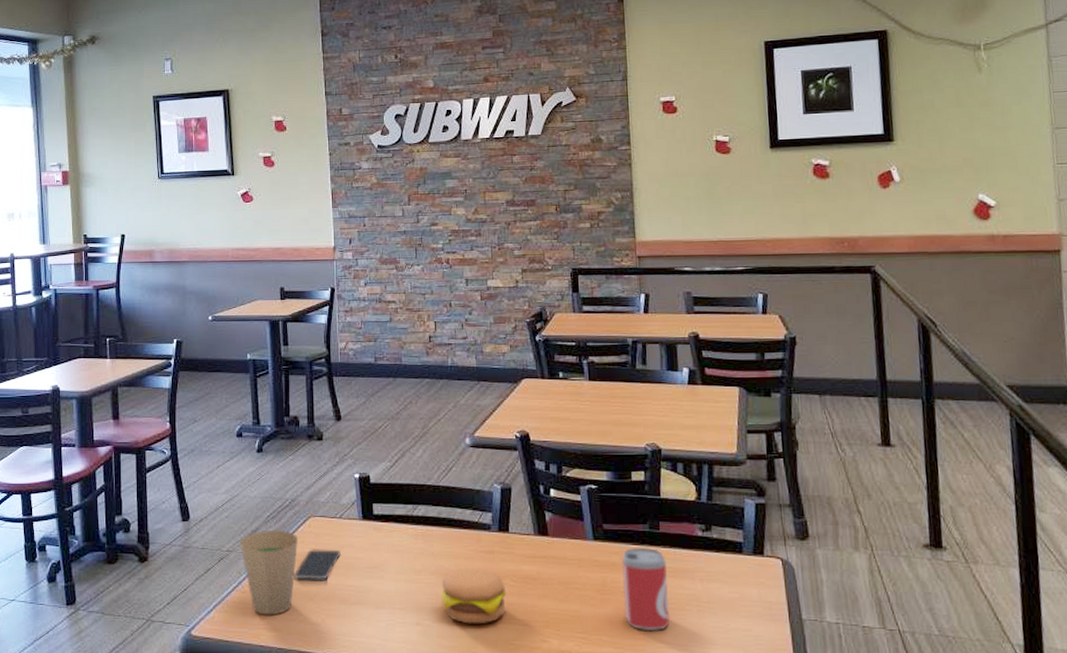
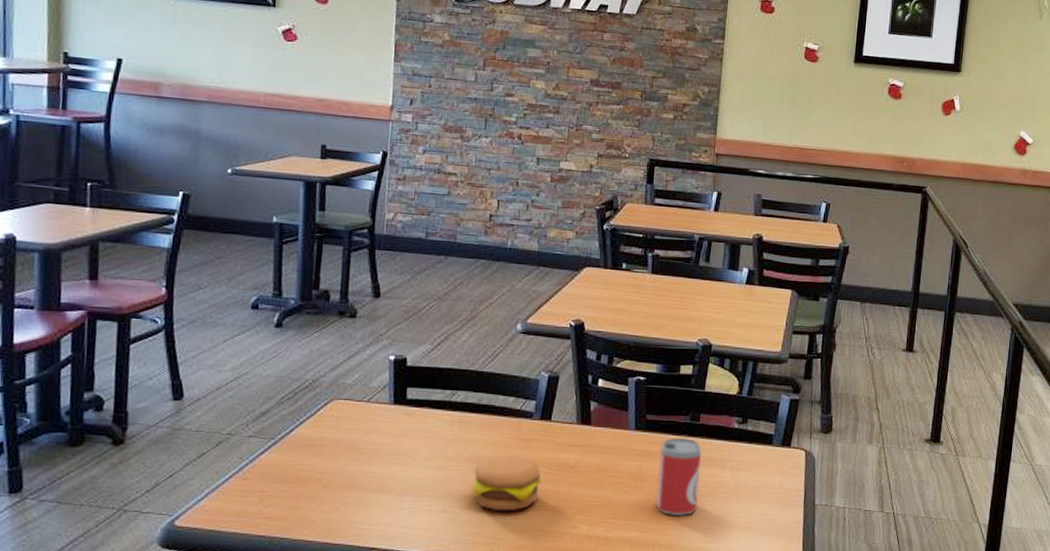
paper cup: present [240,531,299,615] -> none [244,413,317,504]
smartphone: present [294,549,341,580] -> none [308,434,365,466]

